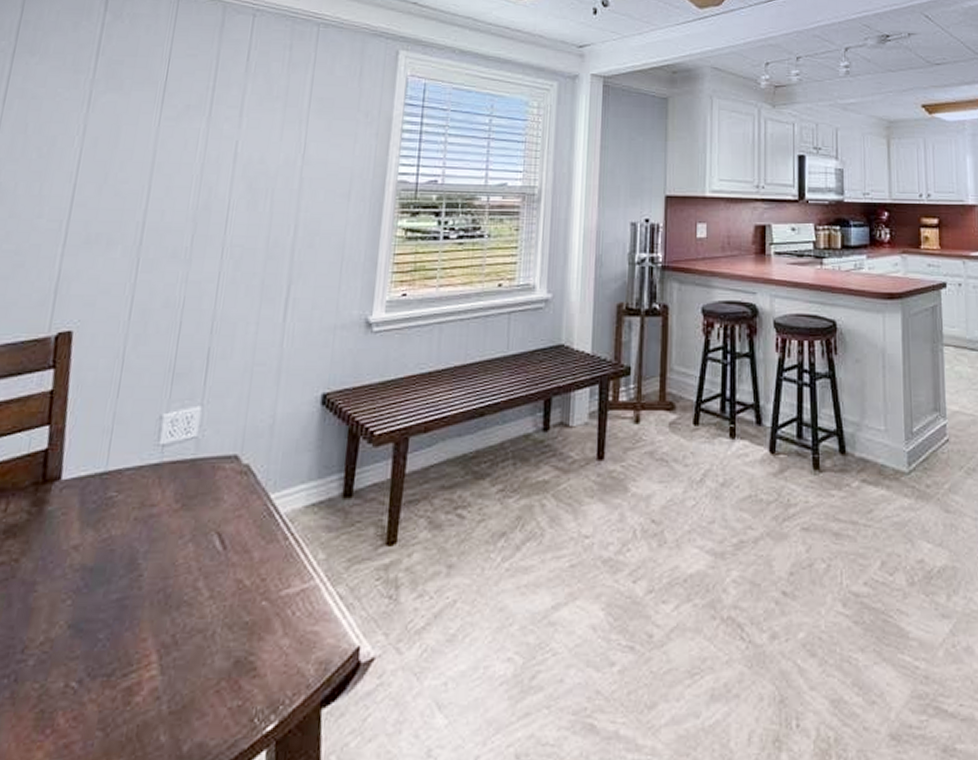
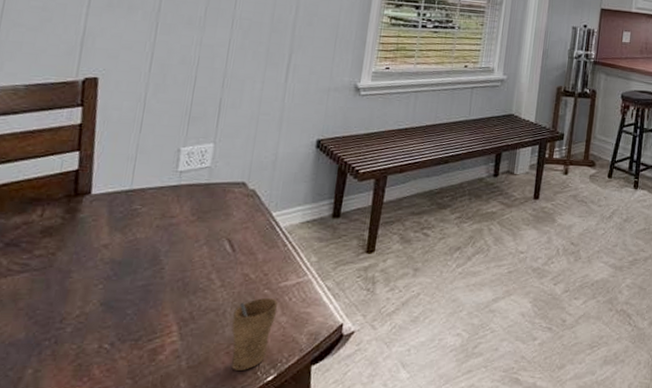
cup: none [222,613,279,717] -> present [231,298,279,370]

